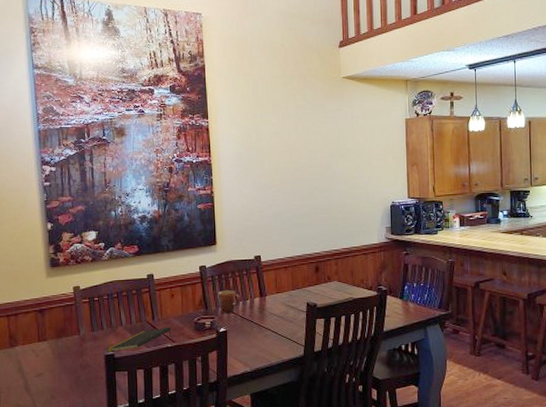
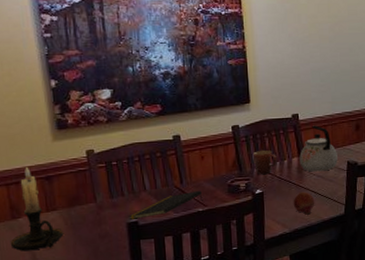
candle holder: none [7,300,51,377] -> present [10,166,63,252]
fruit: none [254,331,275,355] -> present [293,191,315,215]
kettle: none [261,266,298,312] -> present [299,125,338,172]

